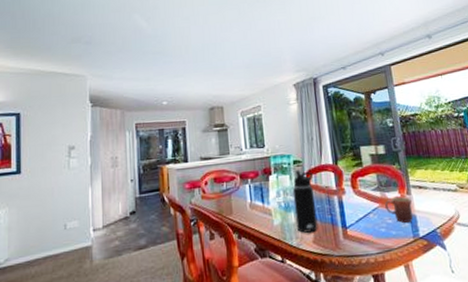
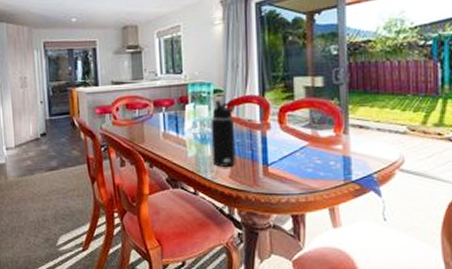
mug: present [385,197,414,223] -> none [316,137,349,164]

